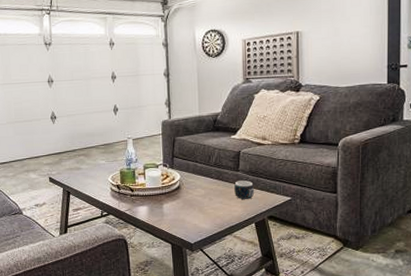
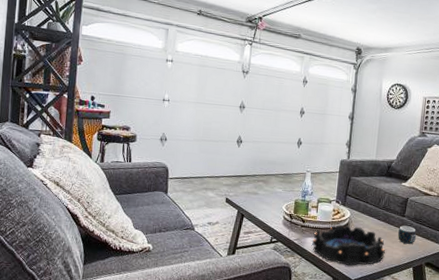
decorative bowl: none [144,188,223,230] -> present [312,225,385,266]

